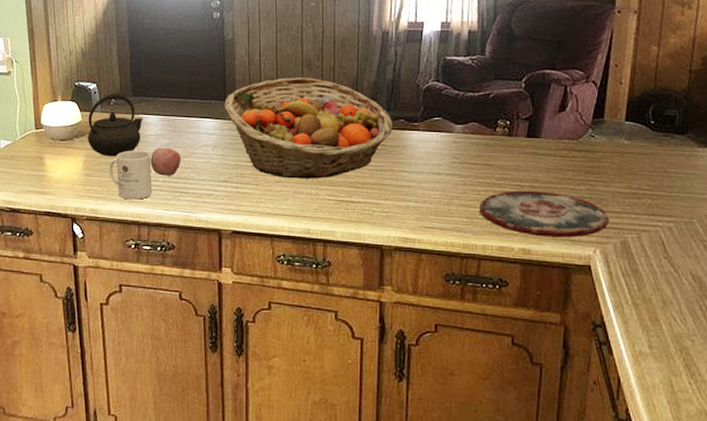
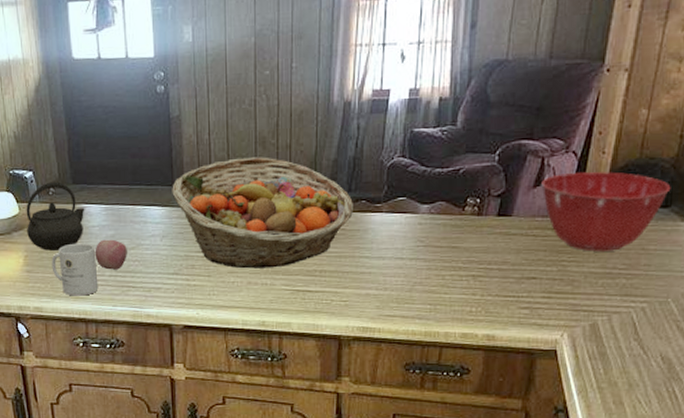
plate: present [480,191,609,238] -> none [444,274,579,322]
mixing bowl: none [565,100,686,173] -> present [541,172,671,252]

